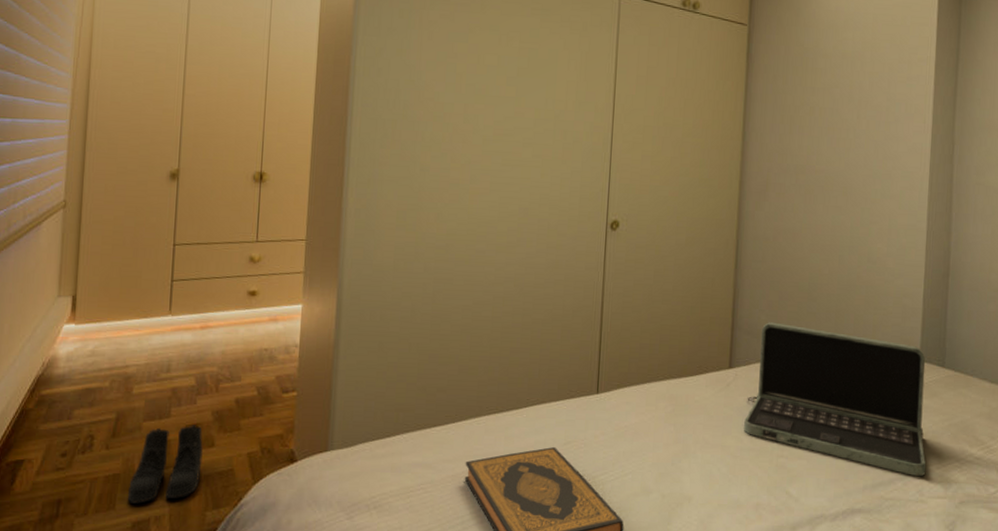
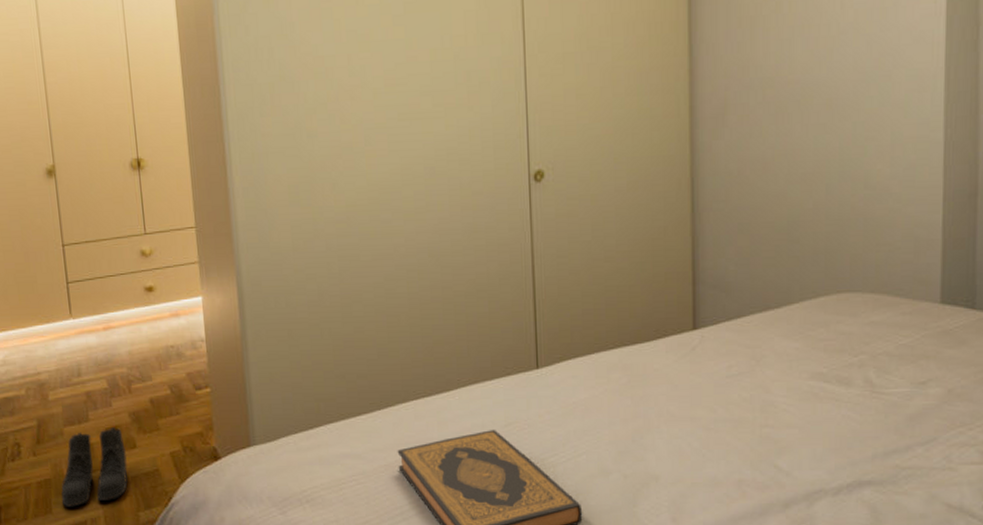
laptop: present [744,322,926,477] -> none [717,272,955,441]

